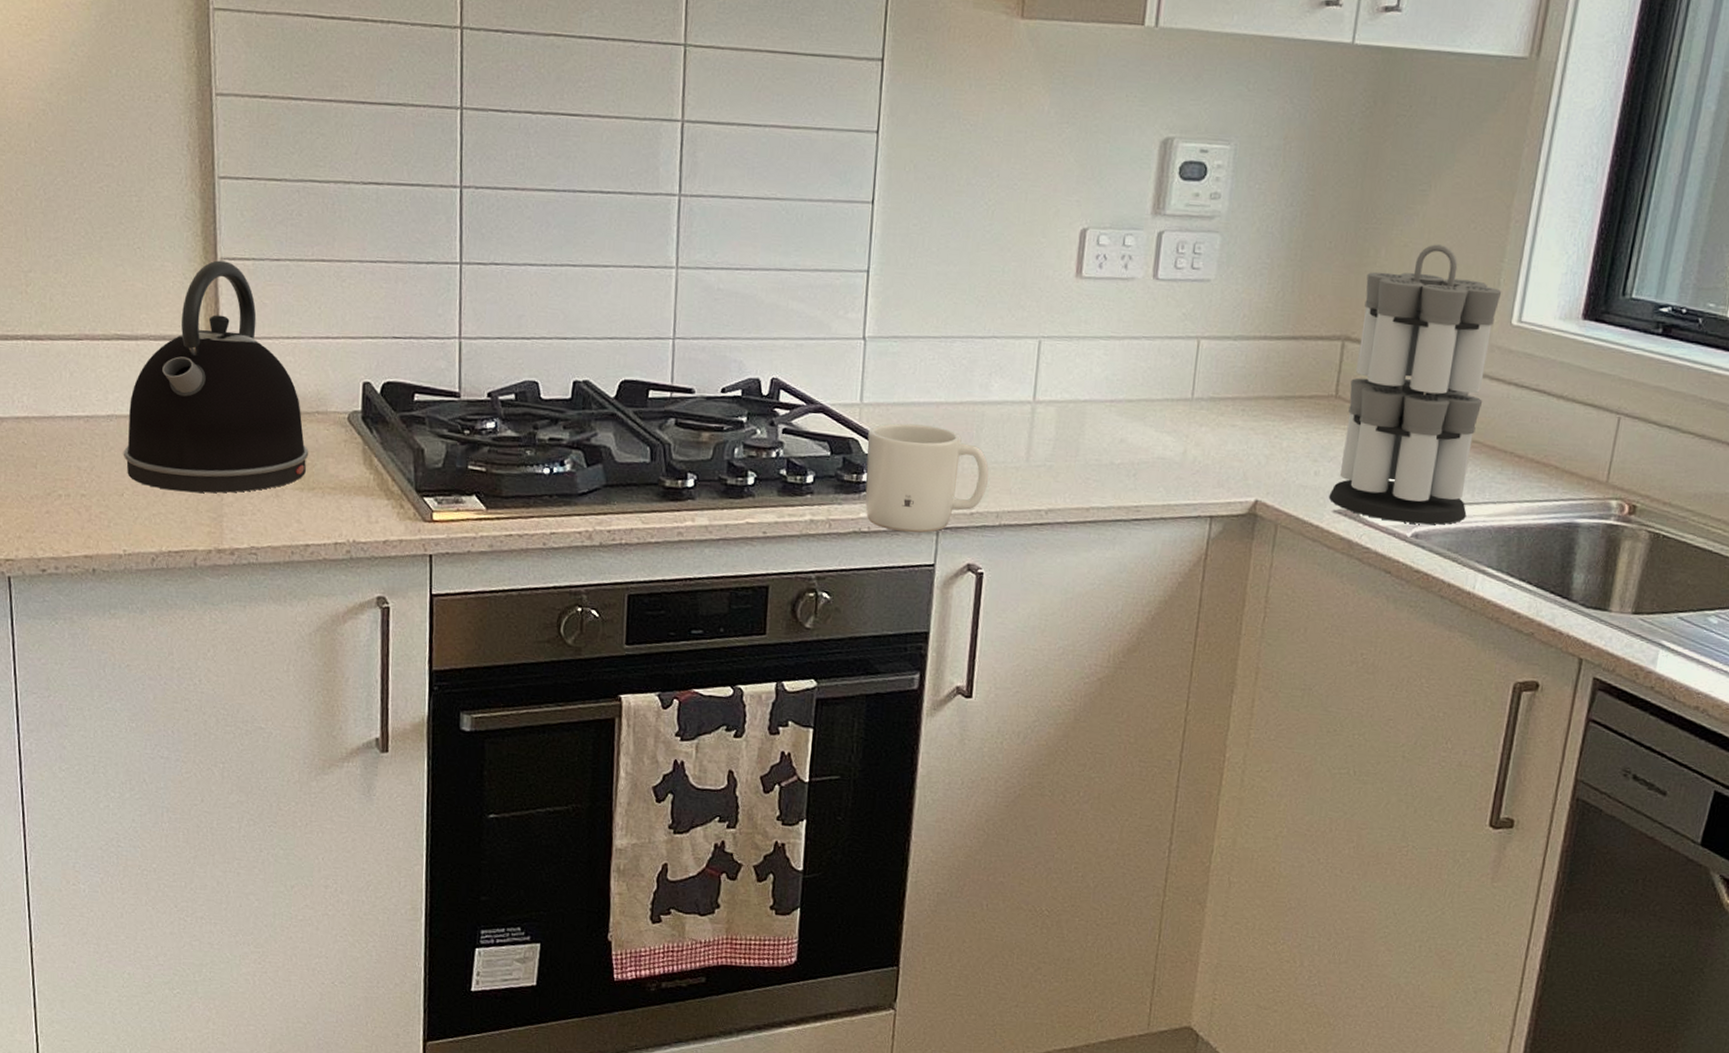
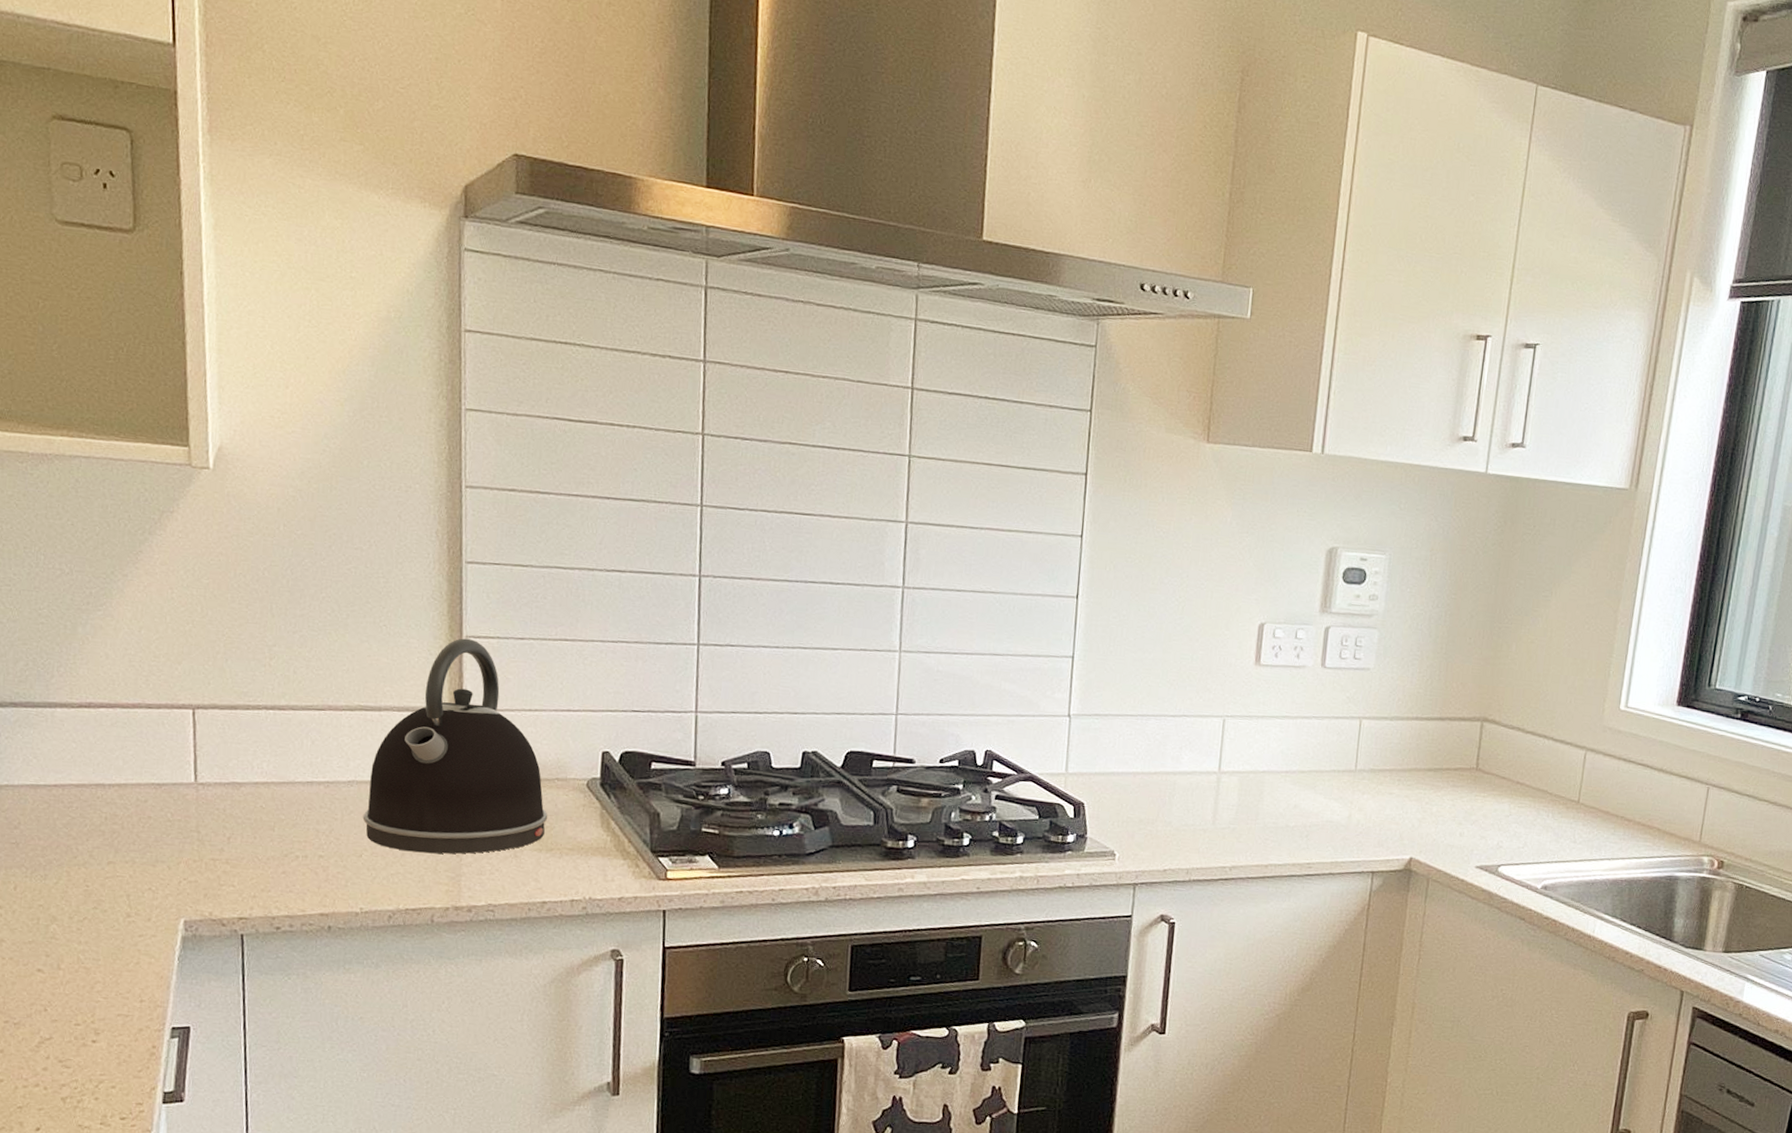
mug: present [865,423,989,533] -> none [1069,790,1180,888]
spice rack: present [1328,244,1502,525] -> none [1472,641,1612,878]

